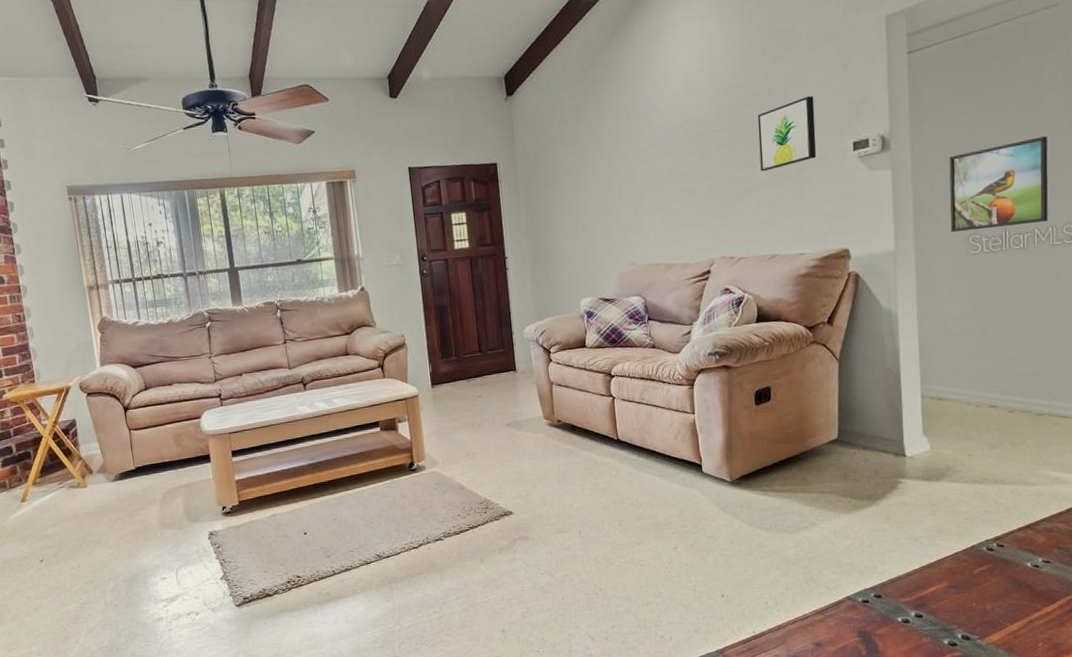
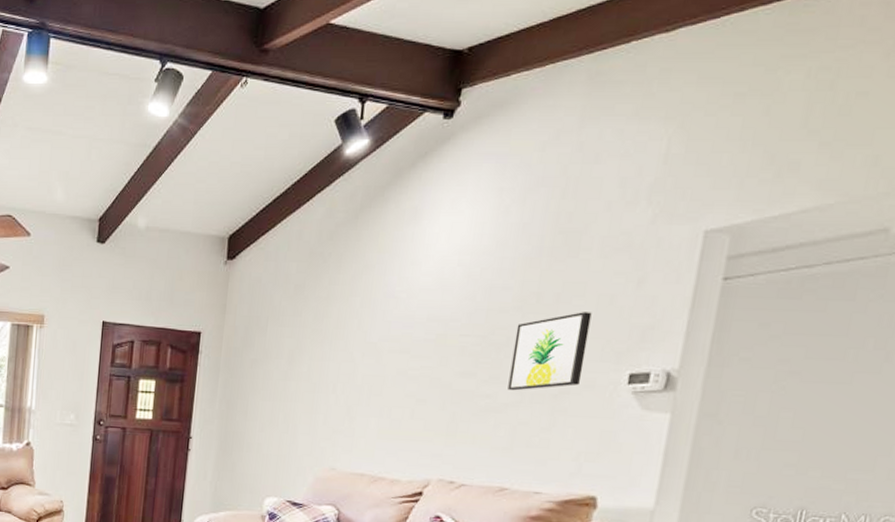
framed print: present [949,136,1049,232] -> none [730,405,885,508]

